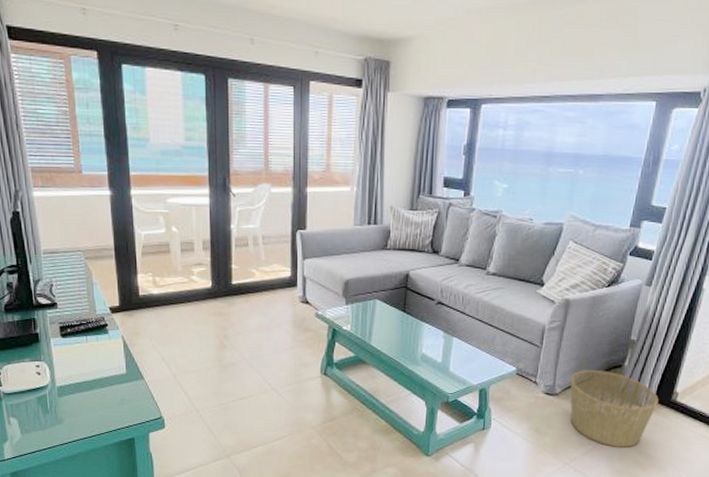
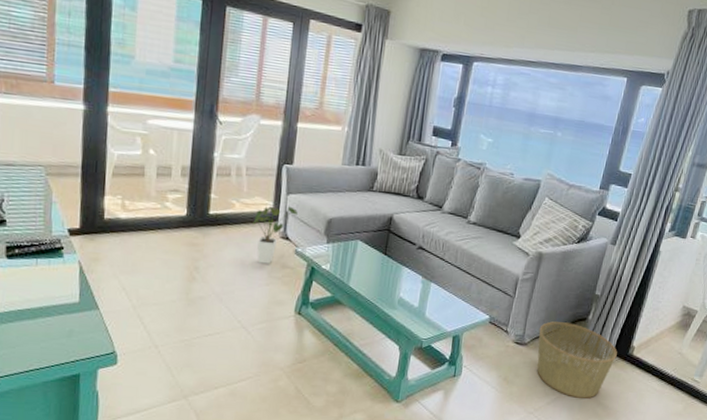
house plant: none [273,269,315,328] -> present [252,205,298,264]

